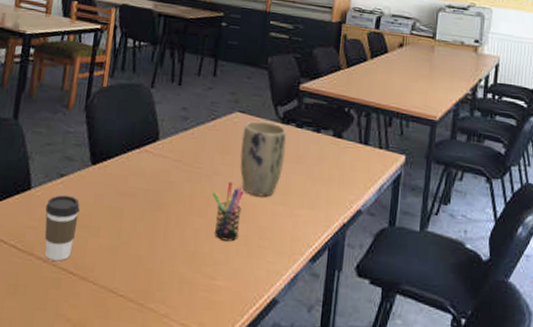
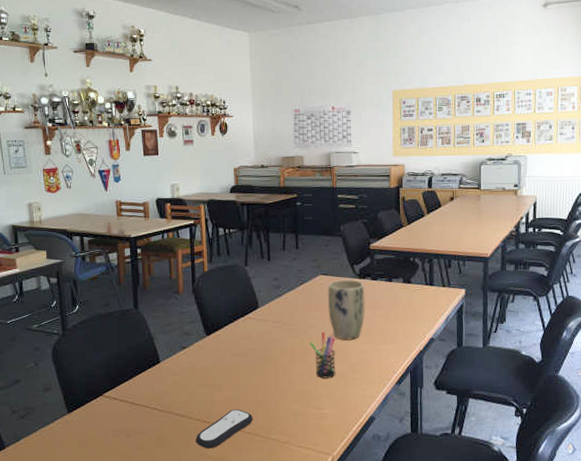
coffee cup: present [44,195,80,261] -> none [175,362,203,415]
remote control: none [55,262,130,310] -> present [195,409,253,449]

